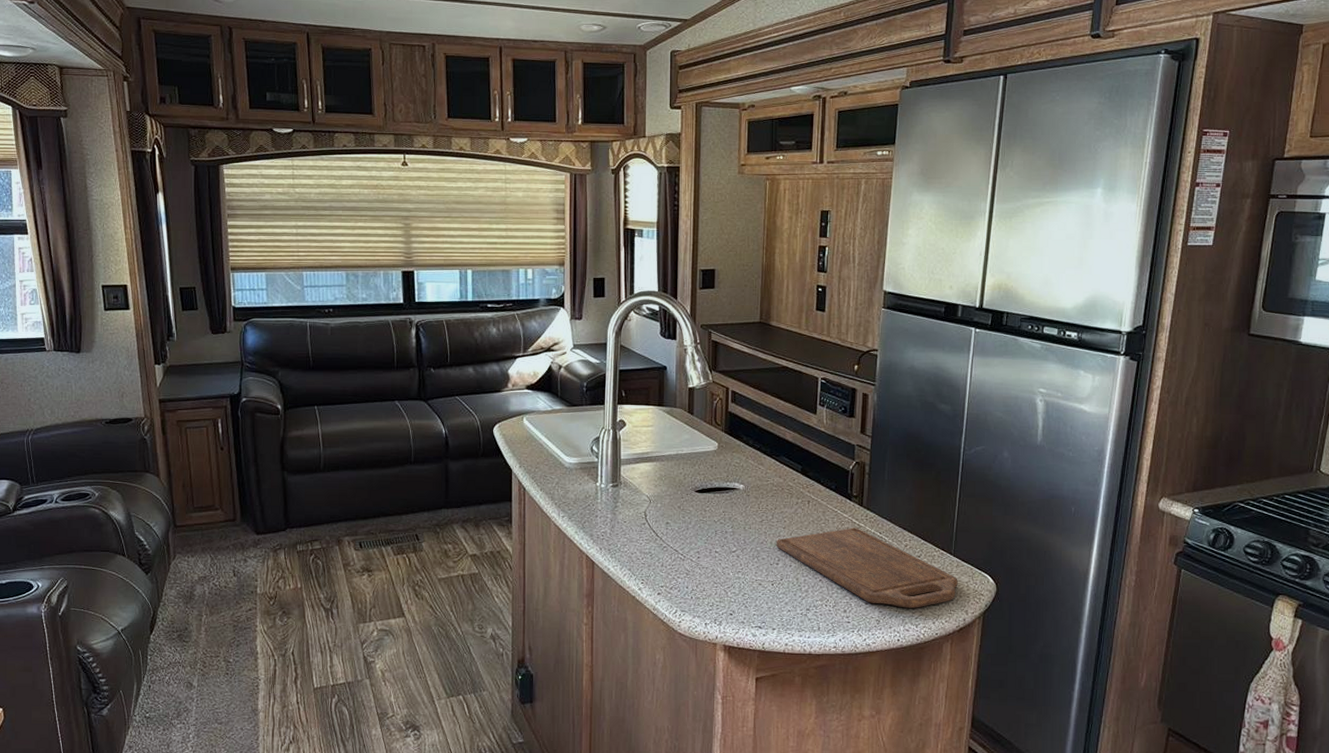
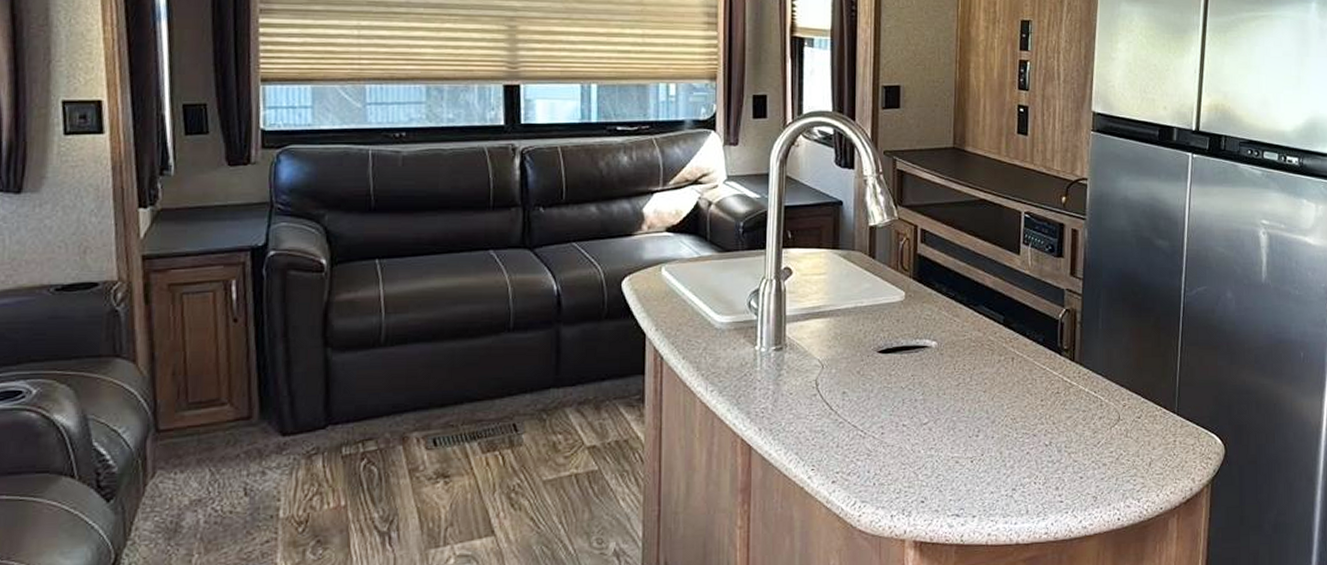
cutting board: present [777,527,958,608] -> none [976,387,1183,480]

